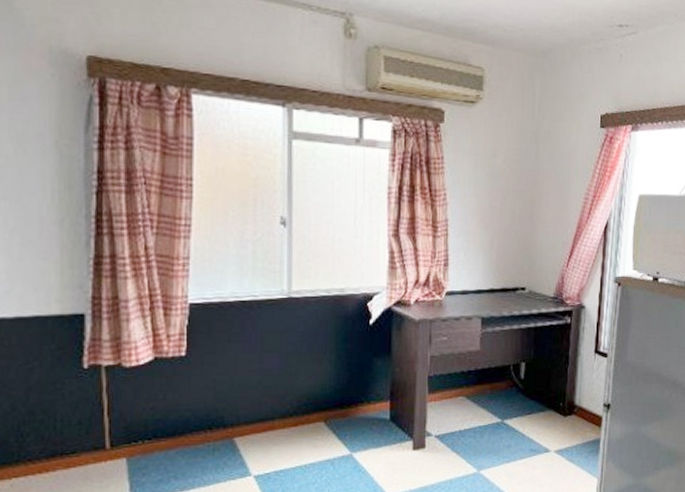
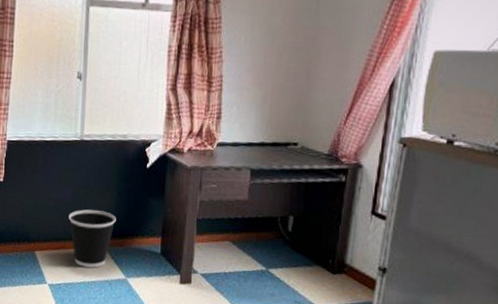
wastebasket: none [277,379,336,448] -> present [68,209,116,268]

